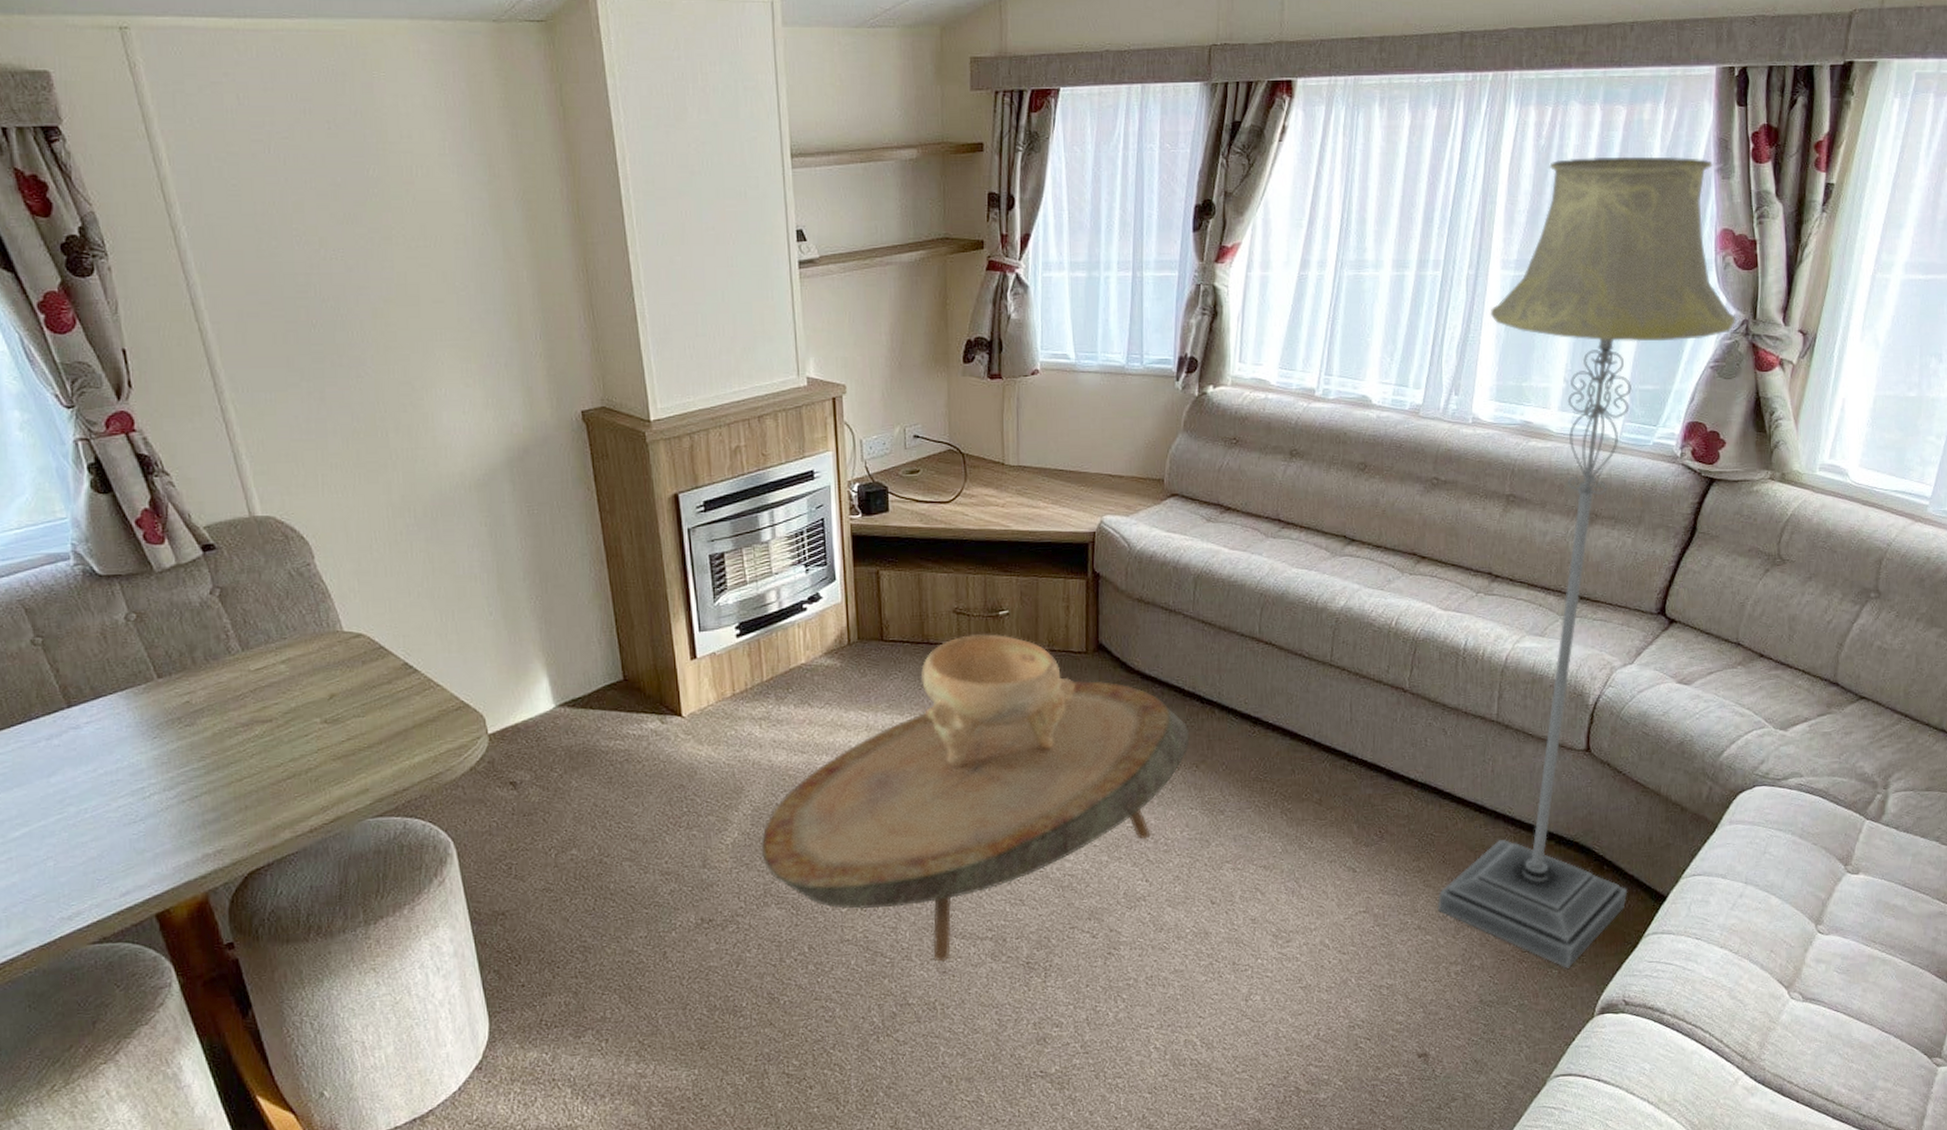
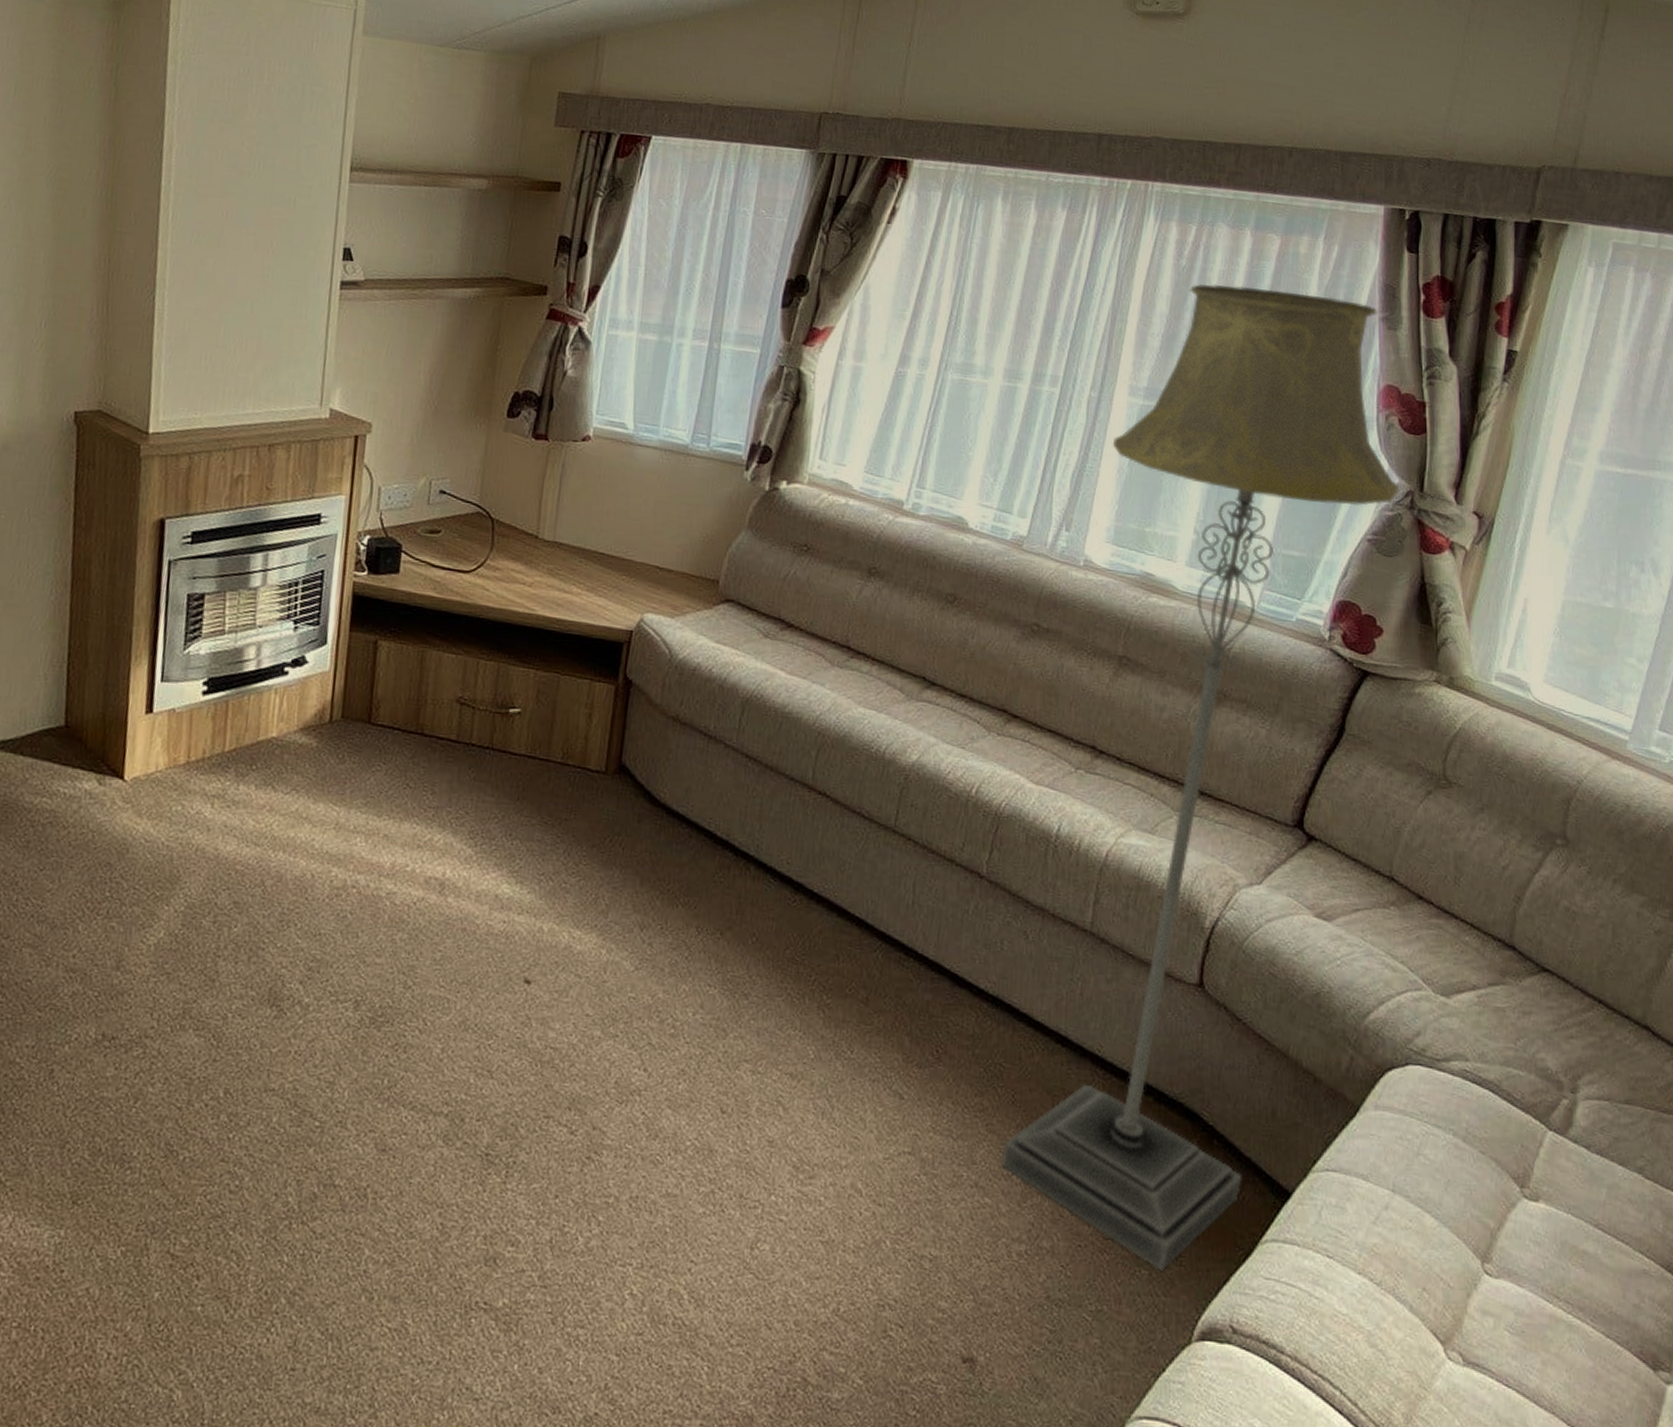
coffee table: present [761,680,1190,962] -> none [187,805,717,1136]
decorative bowl: present [921,633,1075,767] -> none [406,731,588,890]

